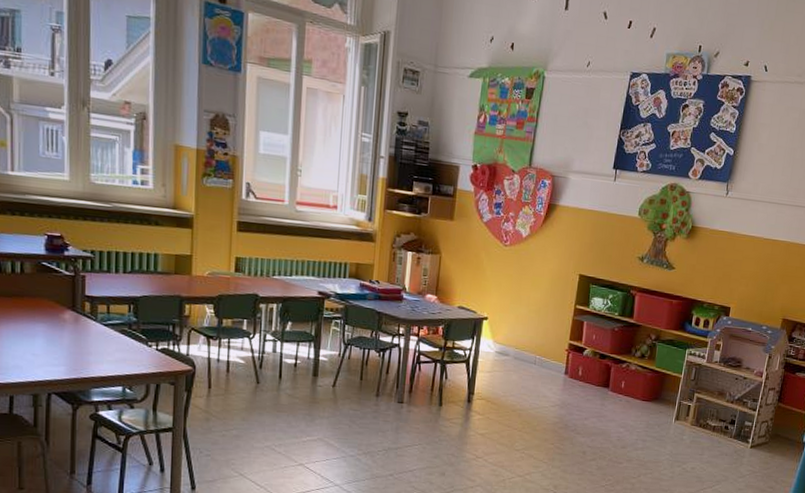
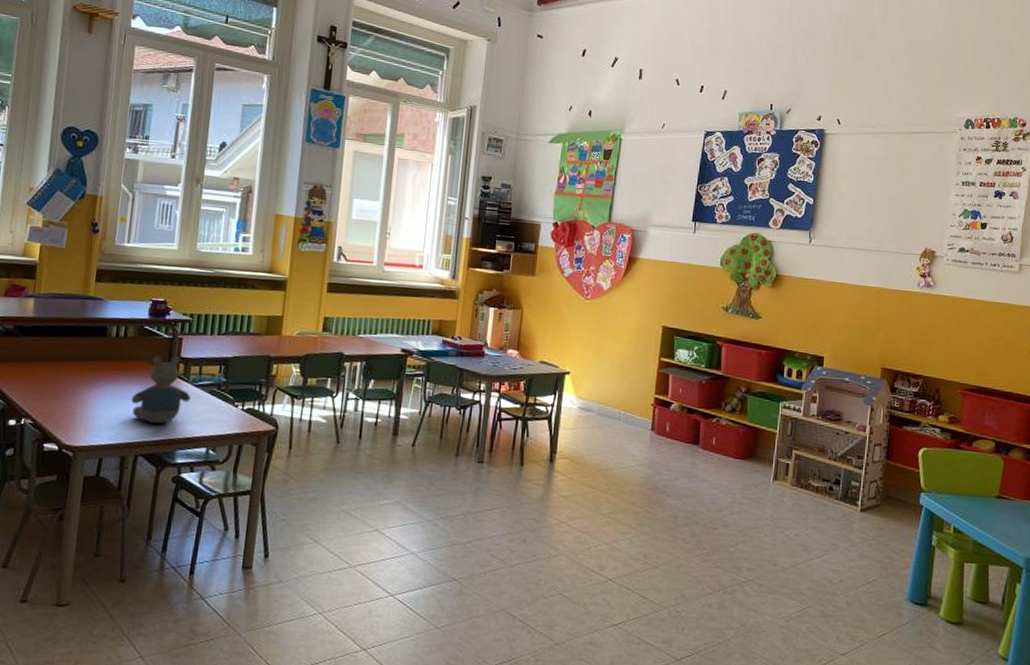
stuffed animal: none [37,293,102,363] -> present [131,355,192,424]

